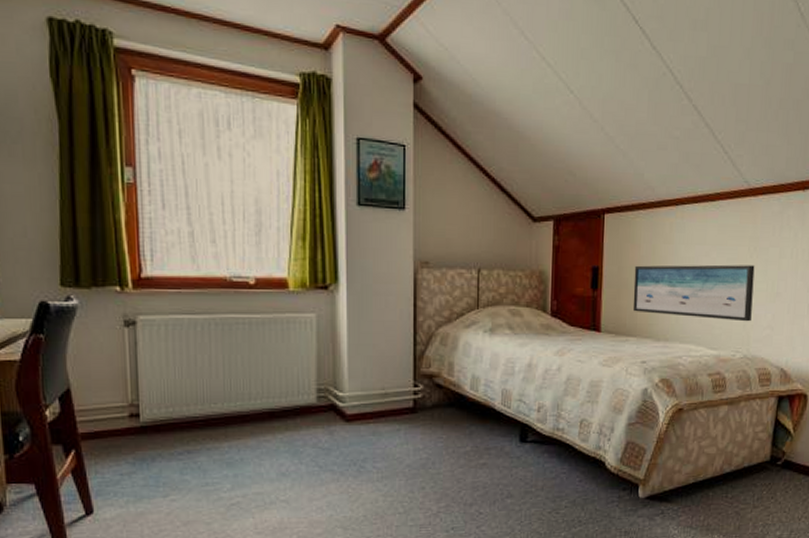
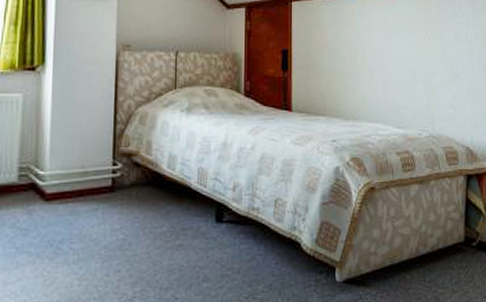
wall art: present [632,264,755,322] -> none [321,47,434,102]

